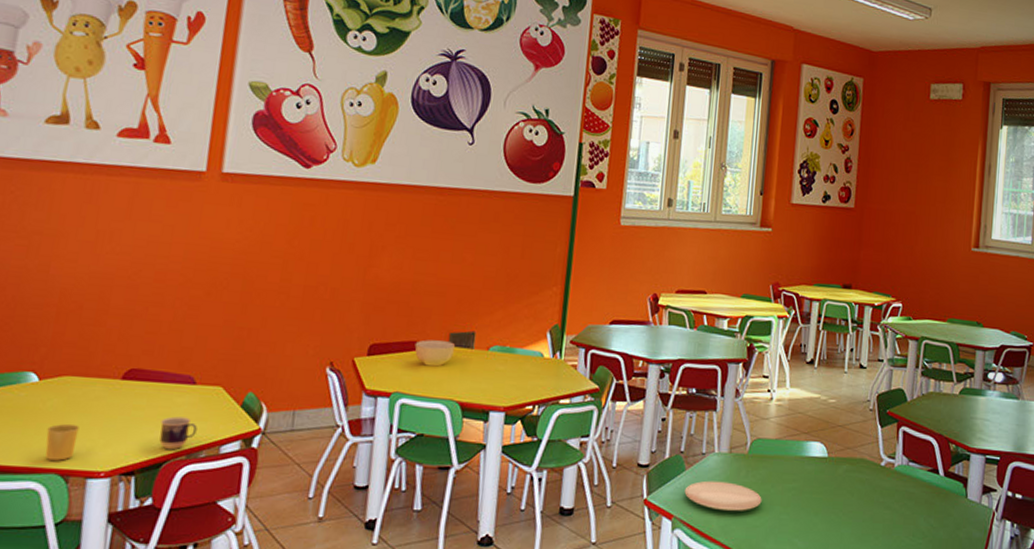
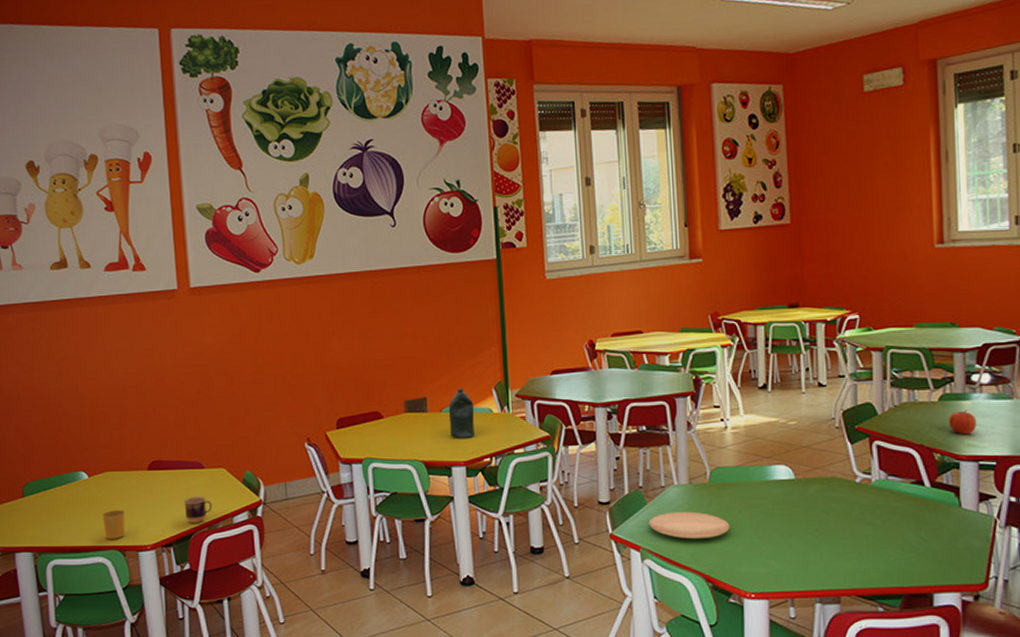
bowl: present [414,339,456,367] -> none [375,407,412,432]
bottle: none [494,327,525,383] -> present [448,388,475,439]
fruit: none [965,405,989,429] -> present [949,410,977,435]

